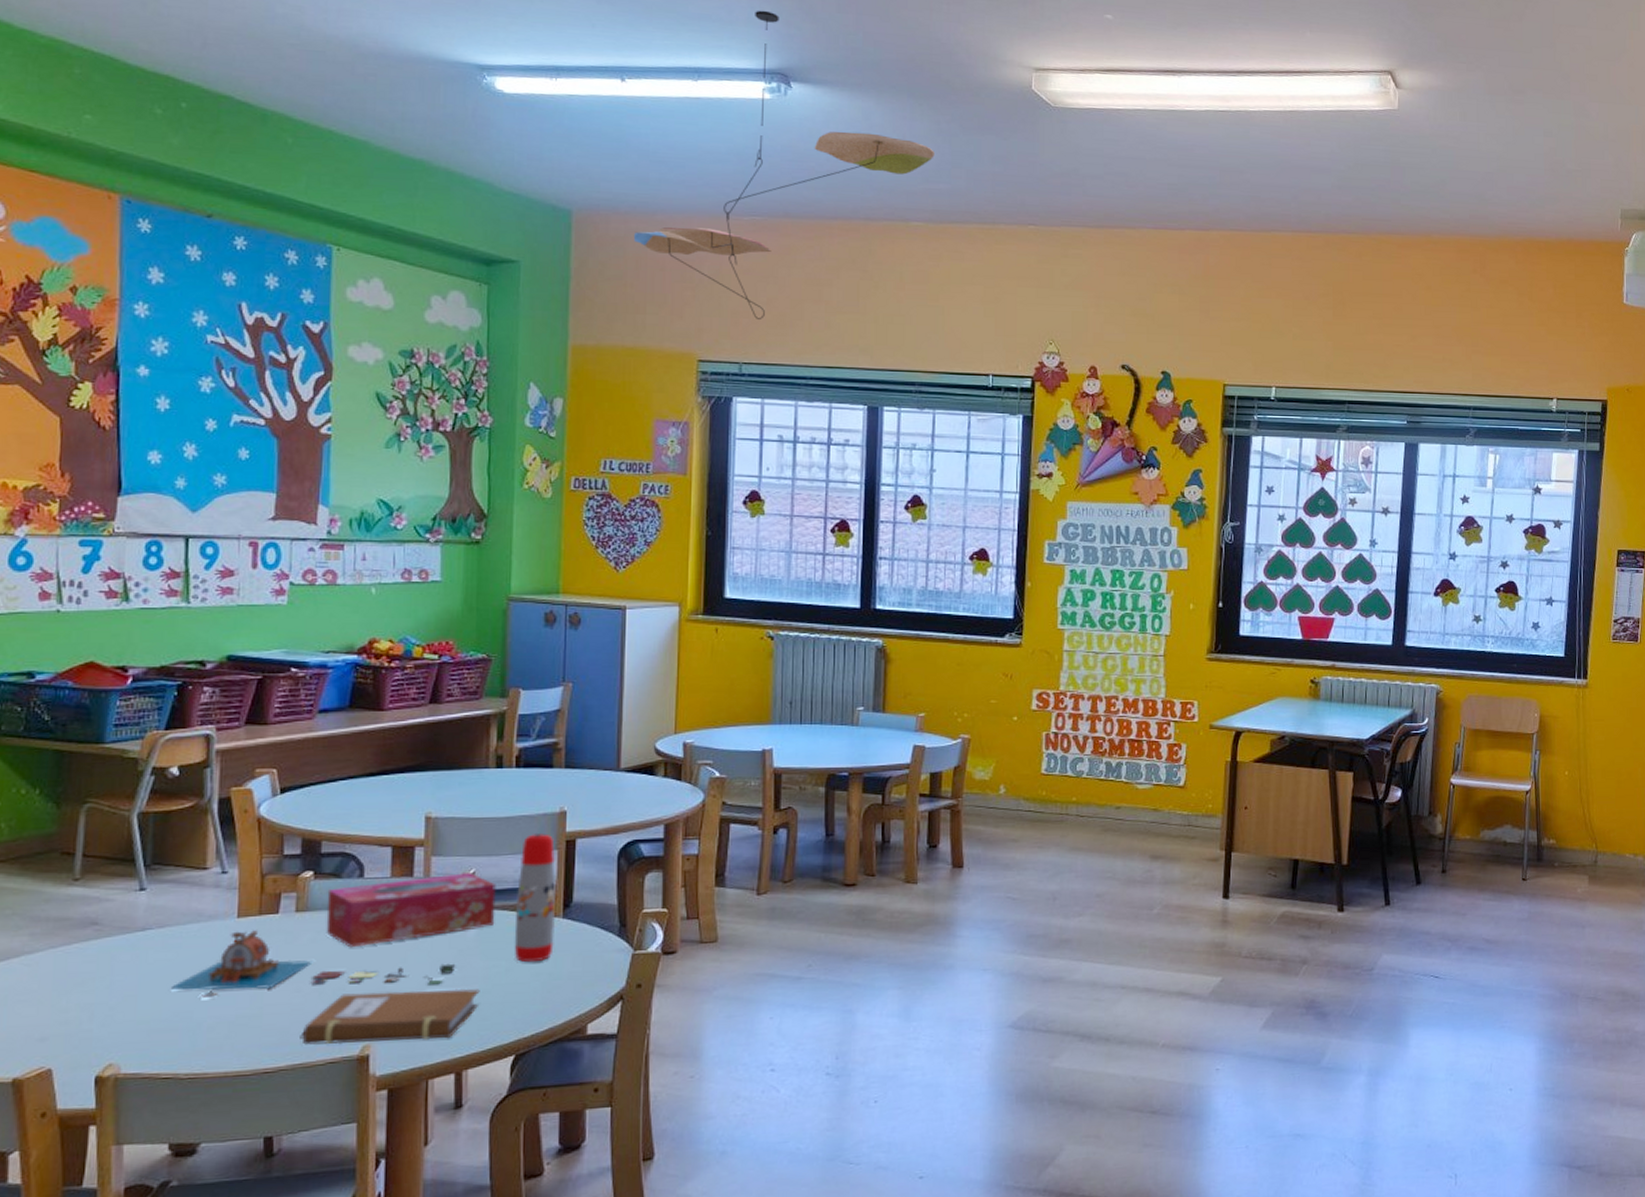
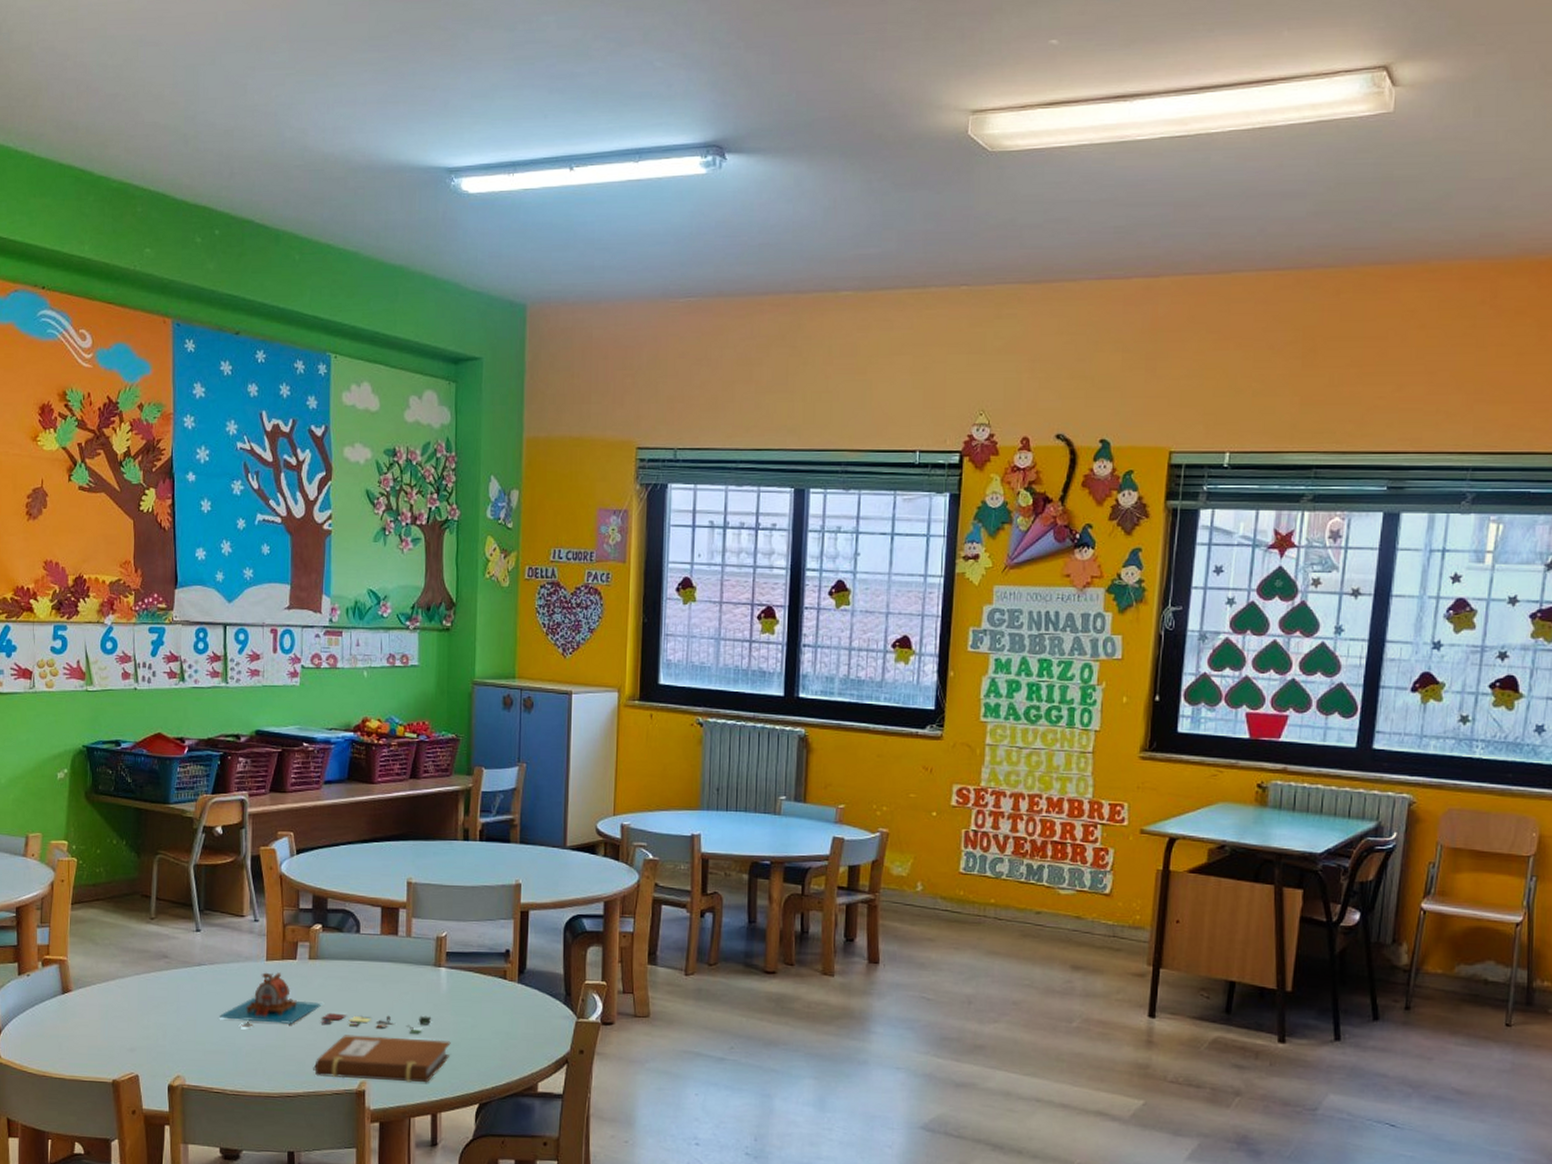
tissue box: present [326,873,496,948] -> none [331,935,463,995]
water bottle: present [514,832,556,963] -> none [478,902,512,1022]
ceiling mobile: present [633,10,934,319] -> none [579,80,865,403]

